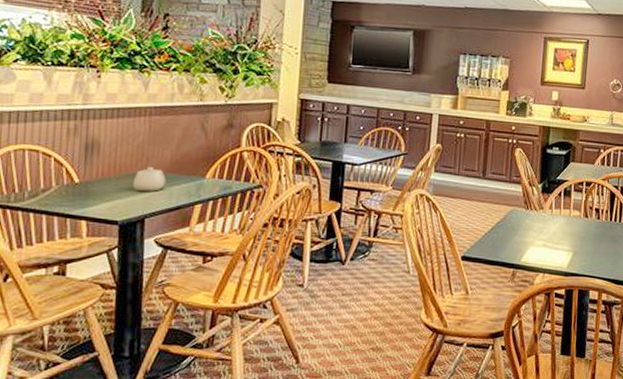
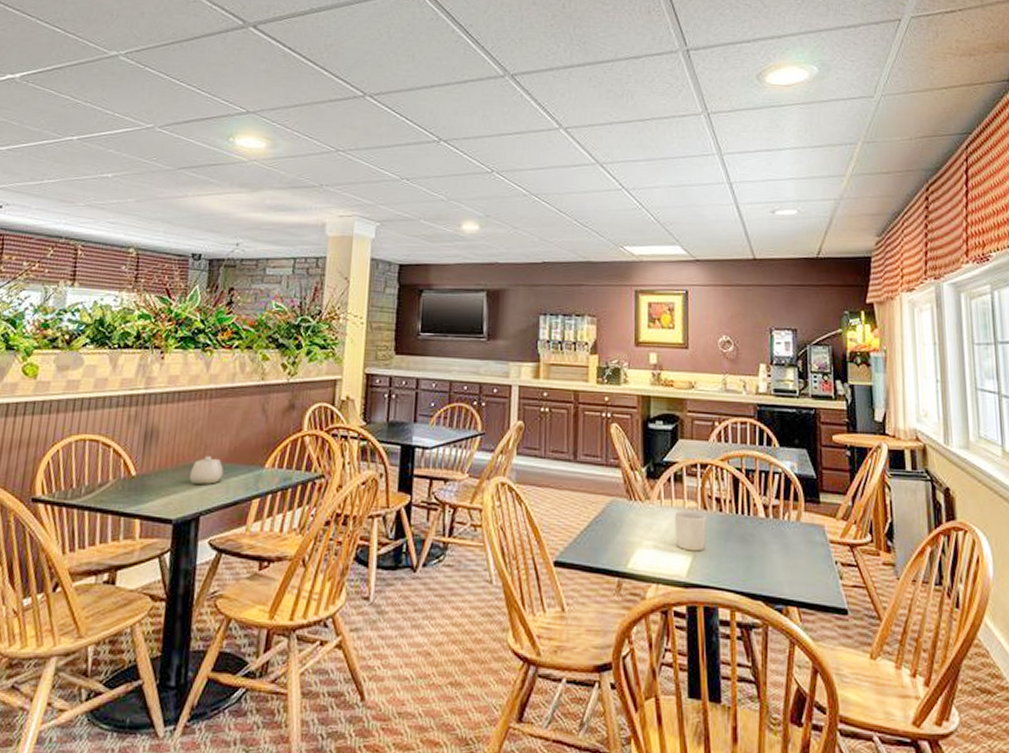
mug: none [560,218,587,249] -> present [674,510,706,552]

